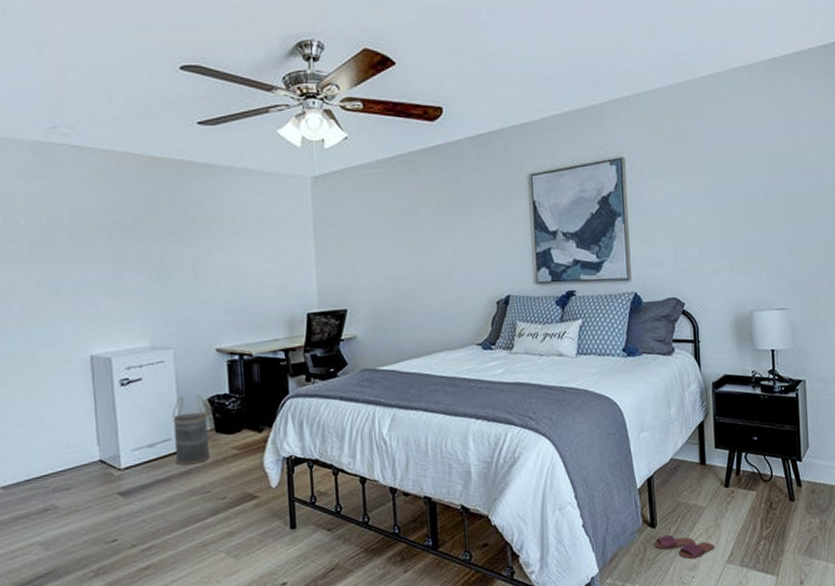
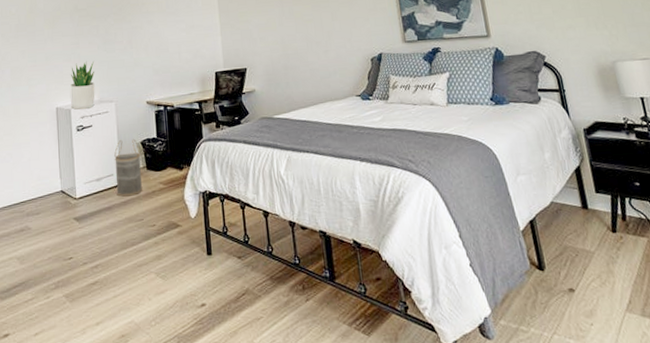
planter: none [109,295,146,359] -> present [70,61,95,110]
slippers: present [653,535,715,559] -> none [544,279,610,305]

